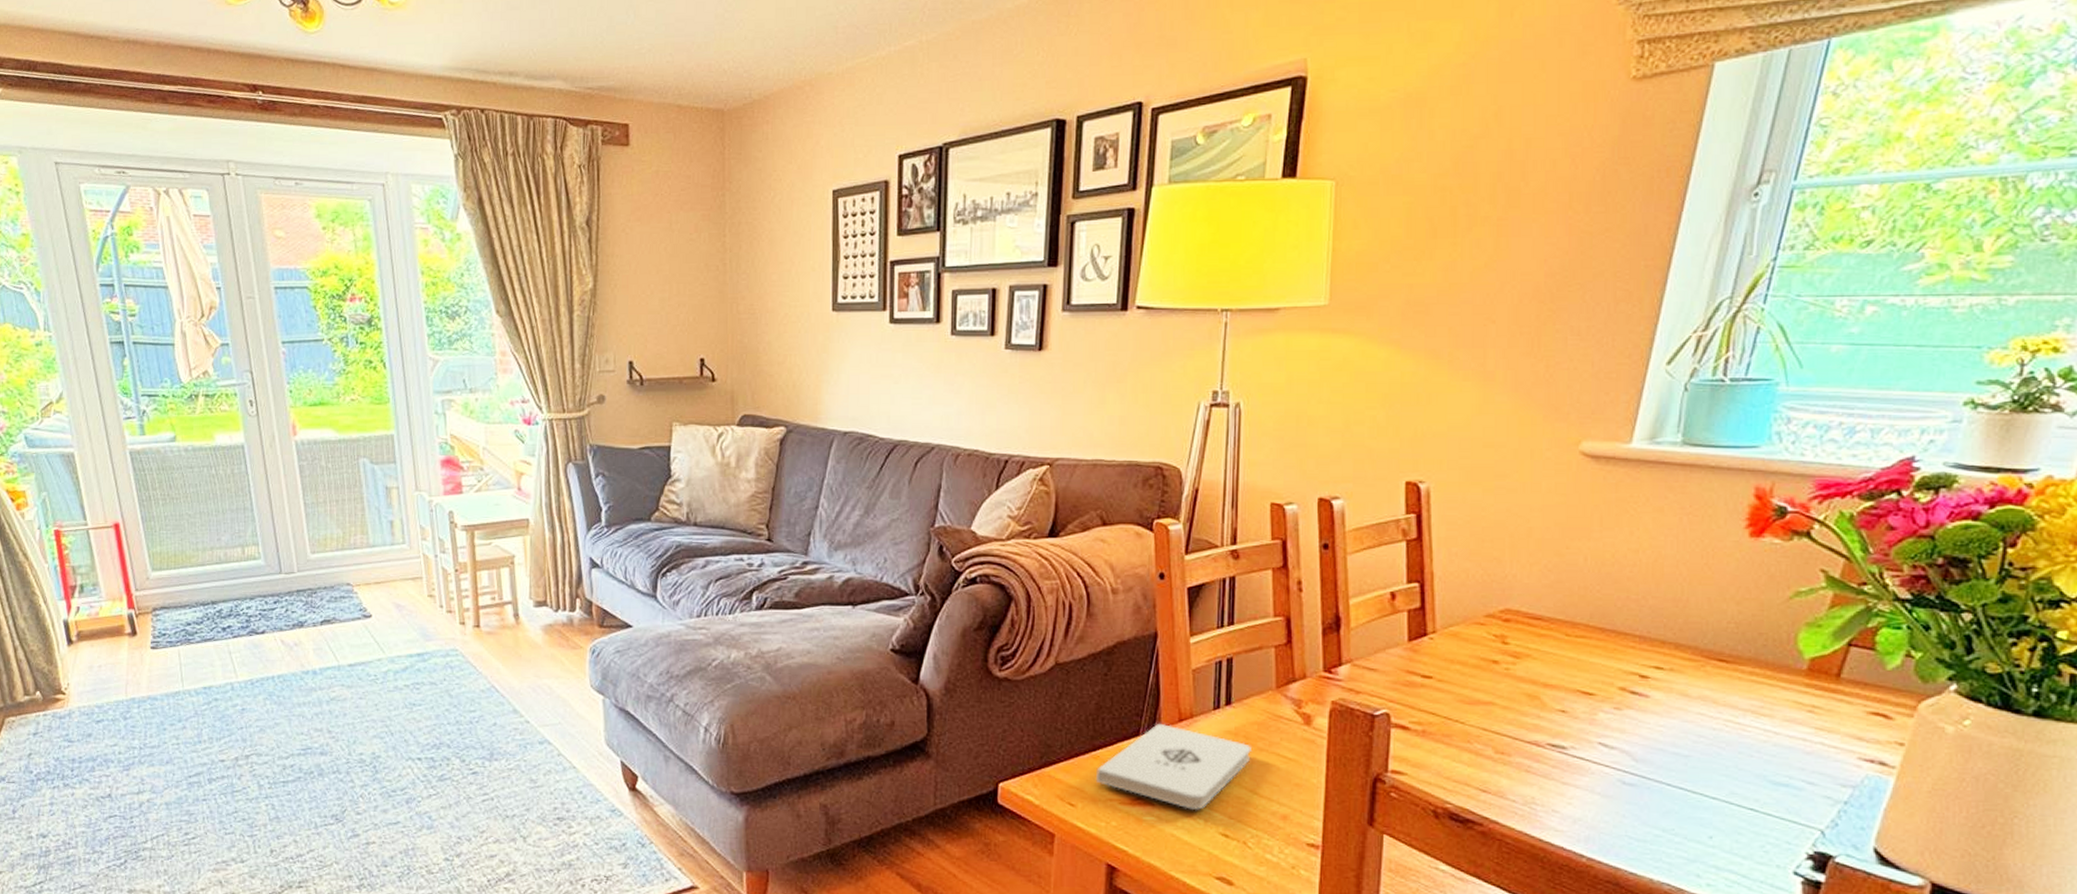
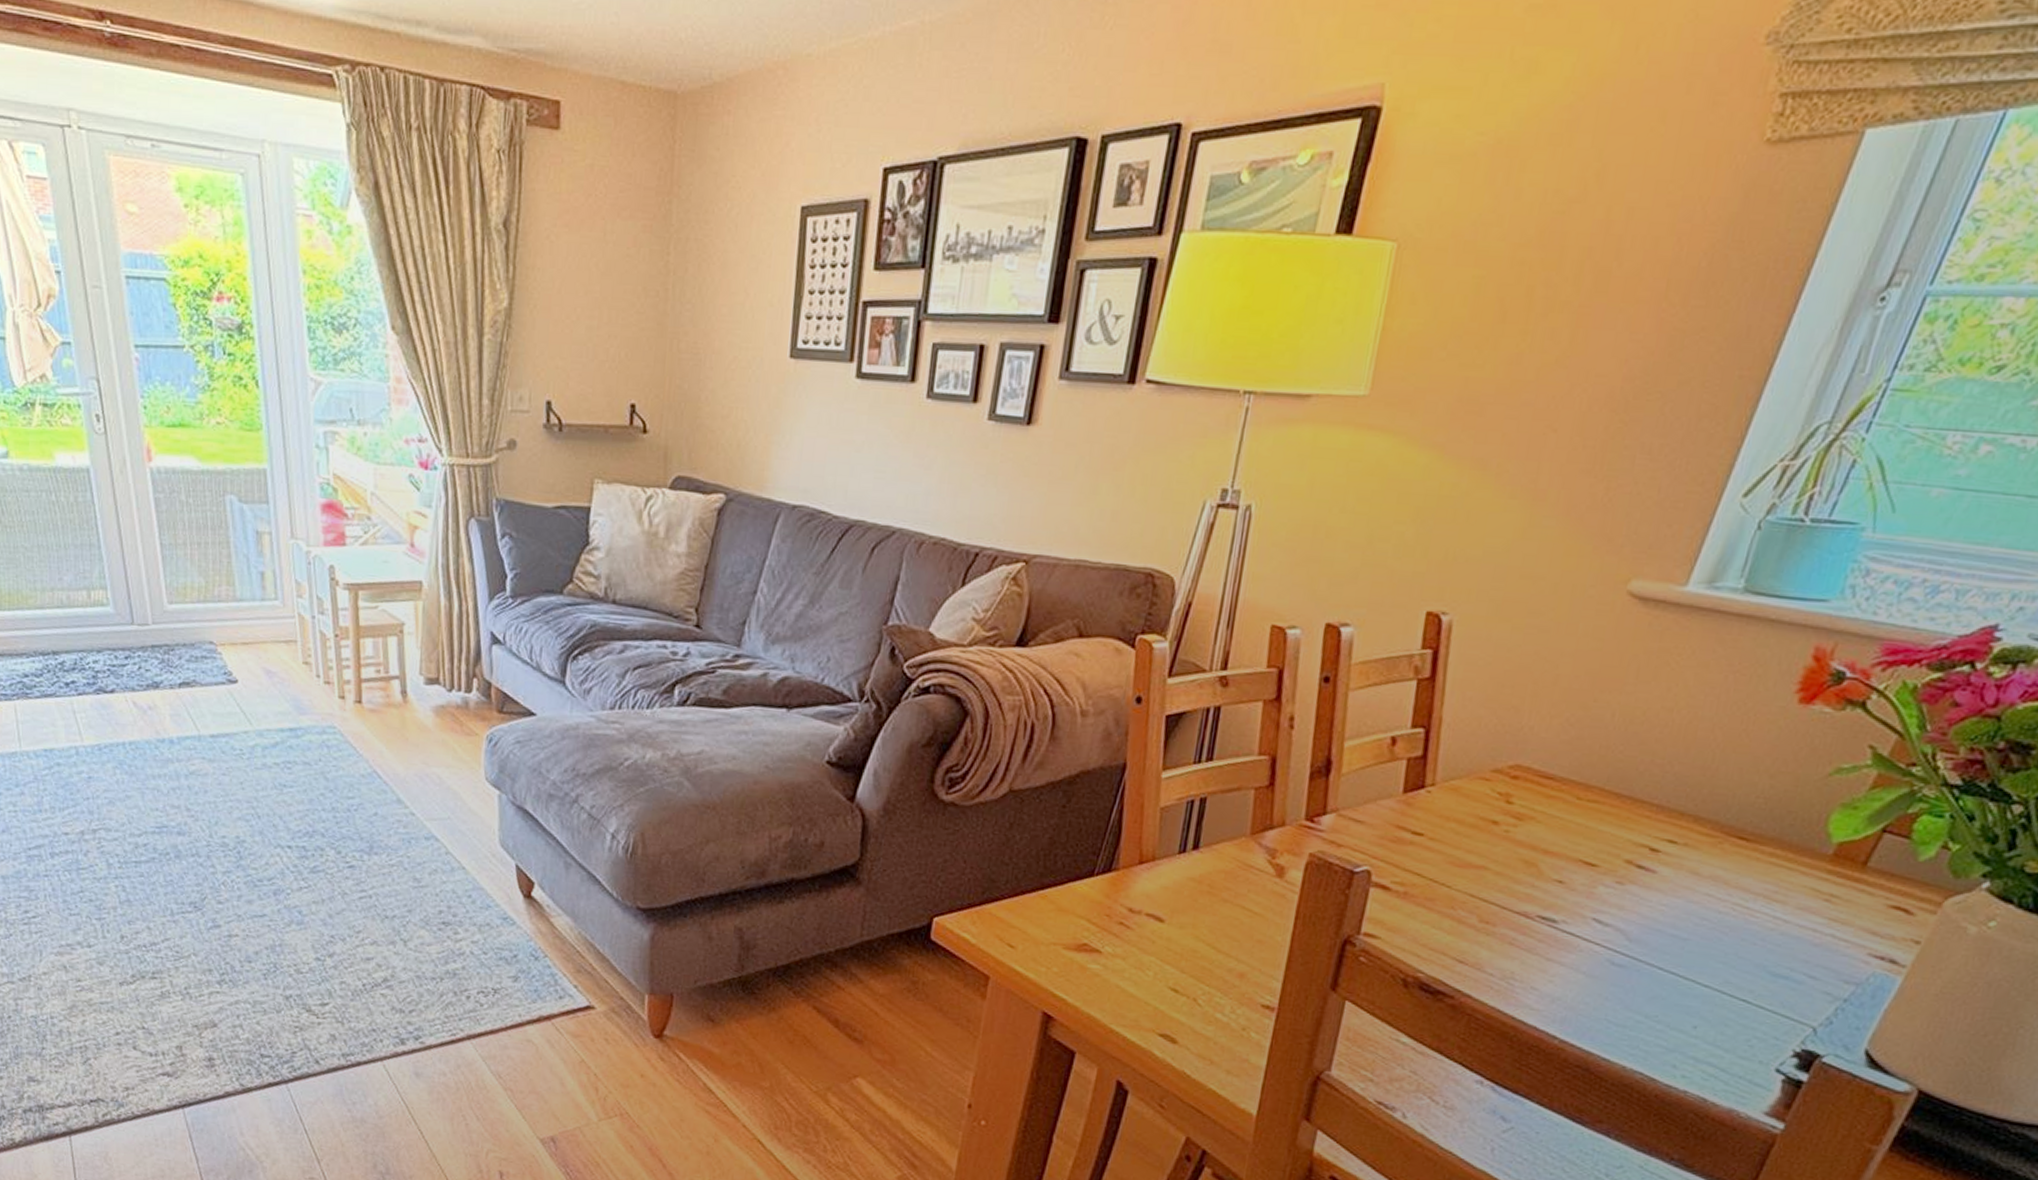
notepad: present [1096,723,1253,811] -> none [1041,864,1216,962]

